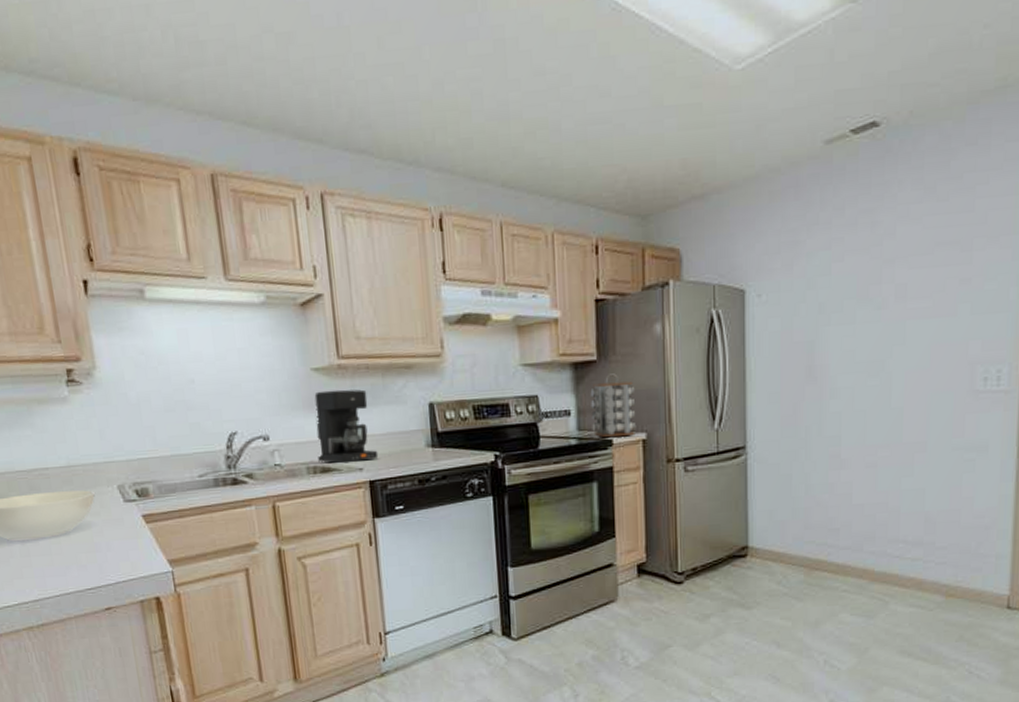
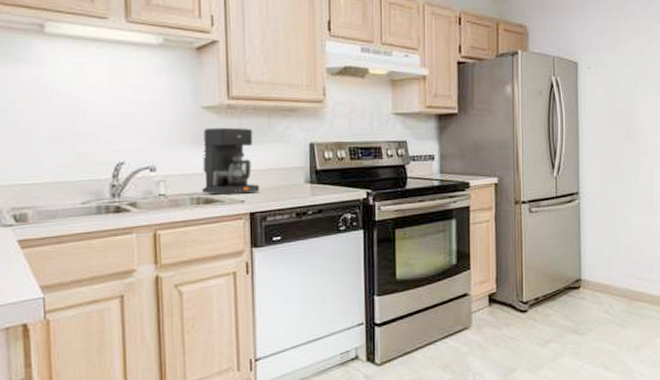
spice rack: present [590,373,637,438] -> none [452,125,490,181]

